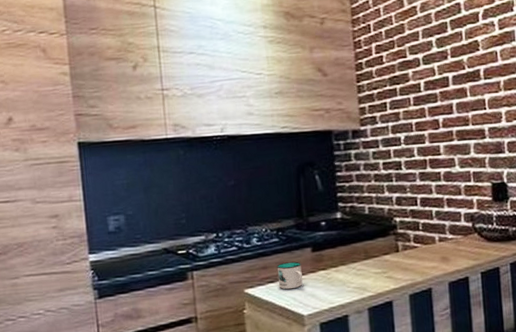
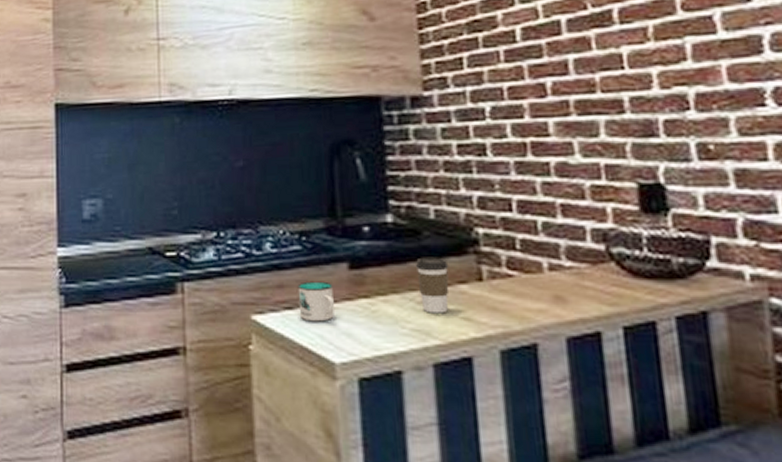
coffee cup: none [356,239,378,276] -> present [415,257,449,313]

